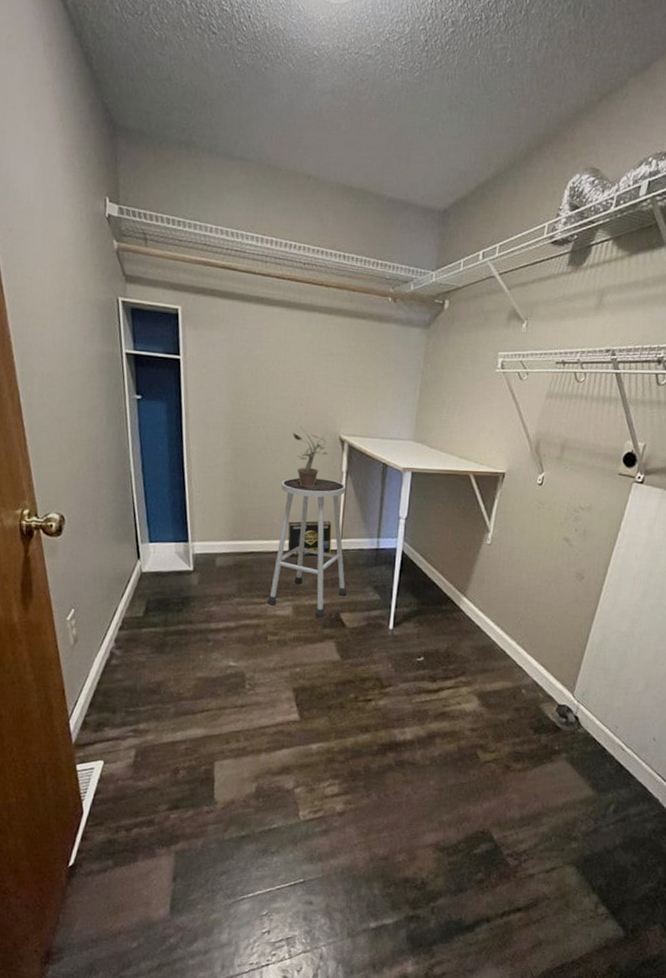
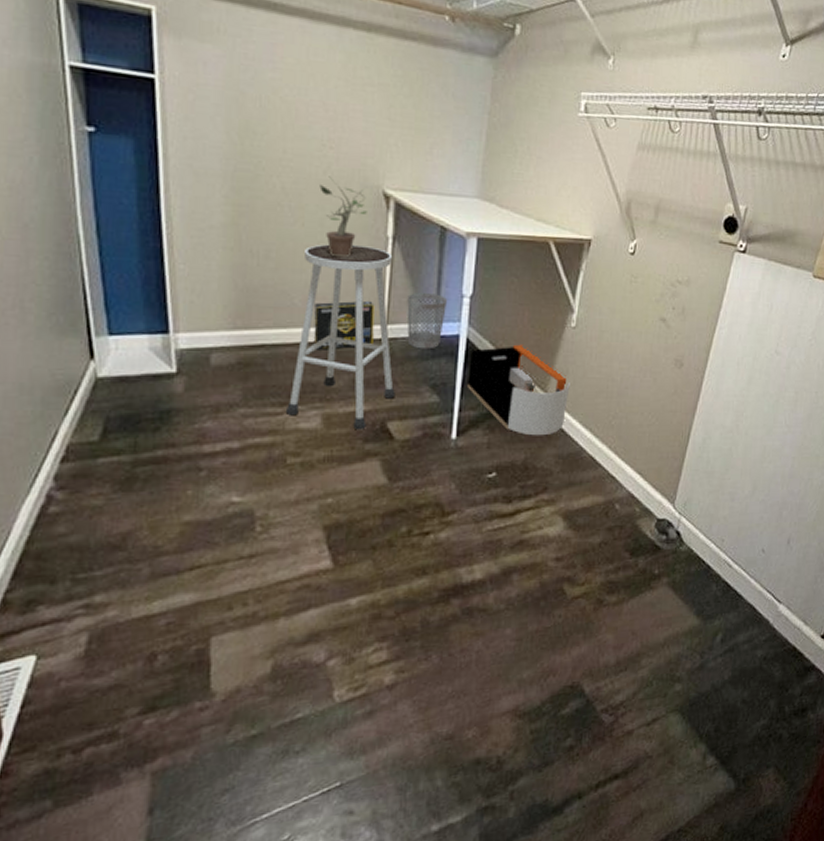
wastebasket: none [356,515,387,559] -> present [407,293,447,350]
storage bin: none [402,557,485,631] -> present [468,344,570,436]

